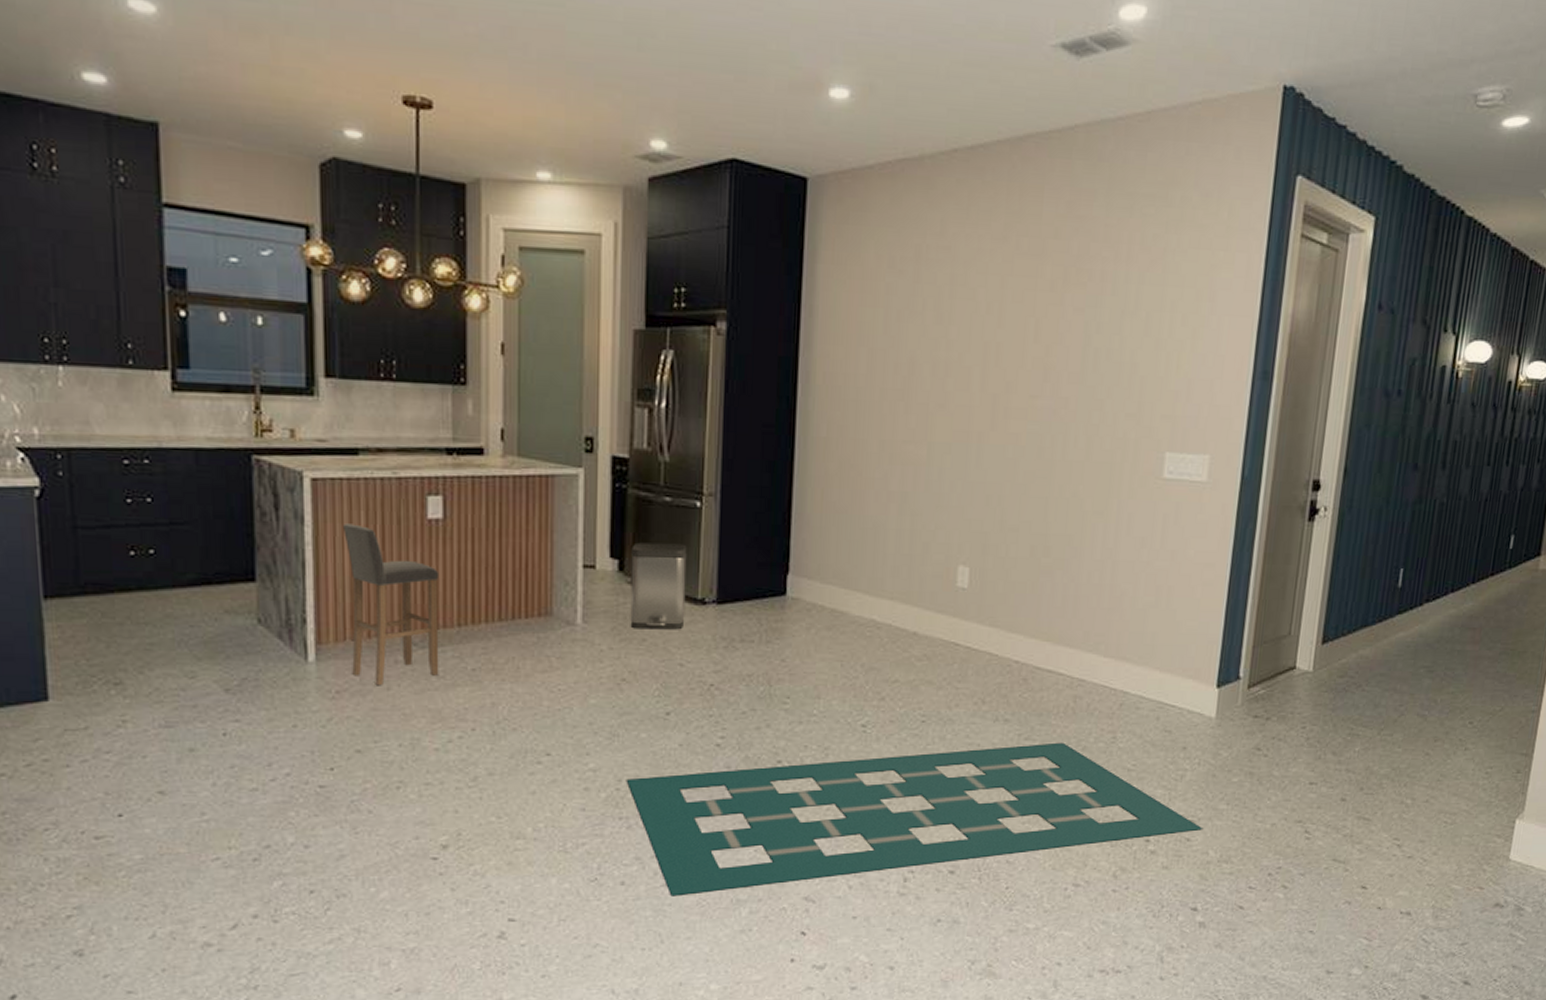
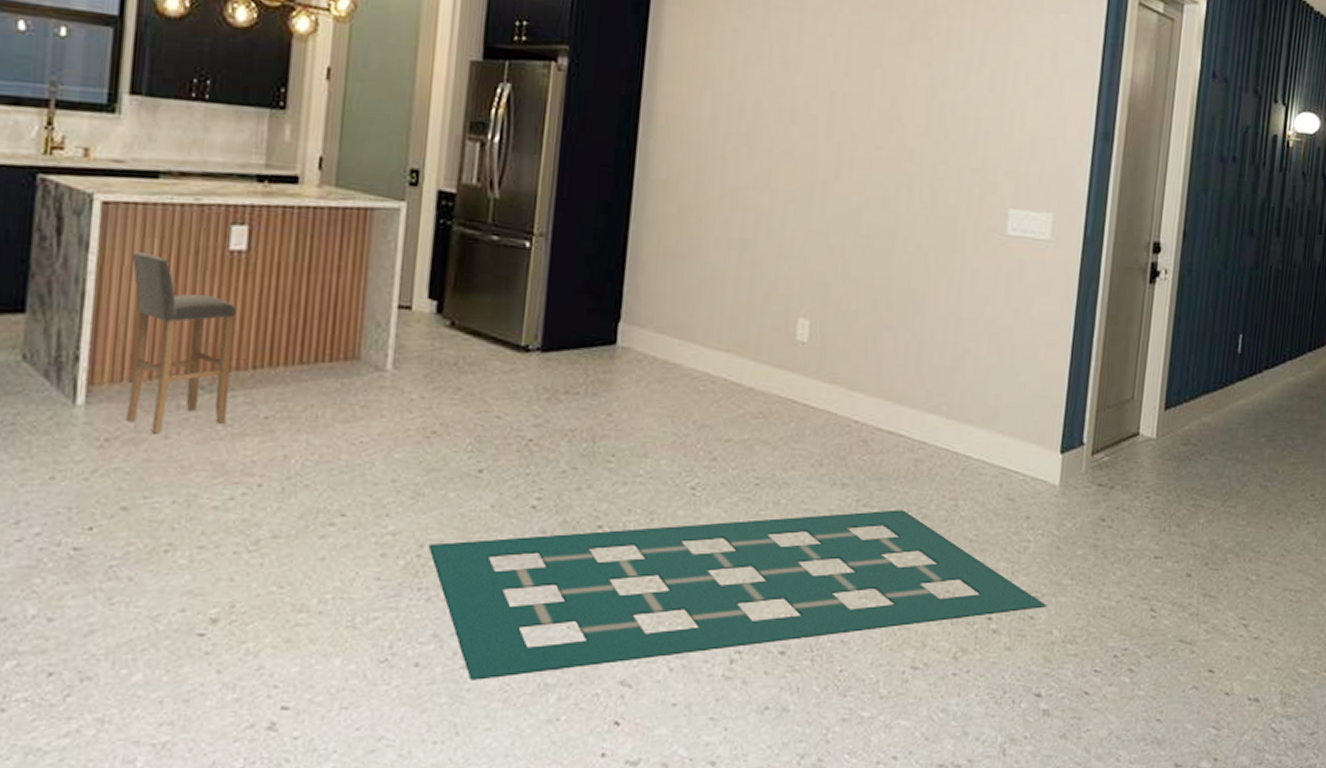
pedal bin: present [630,542,687,630] -> none [445,283,513,379]

